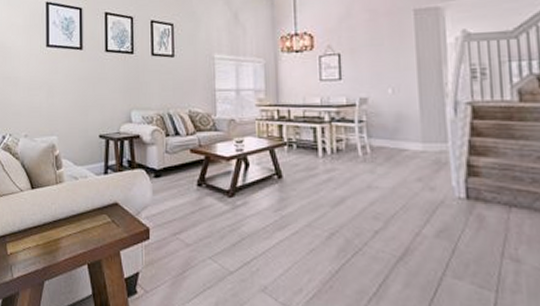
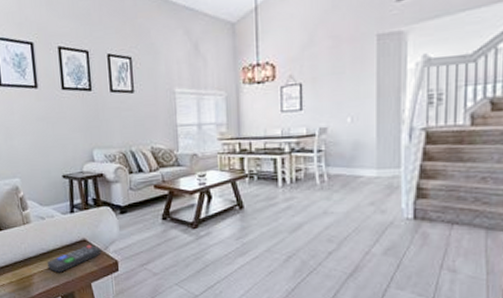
remote control: none [76,209,133,238] -> present [46,245,102,273]

